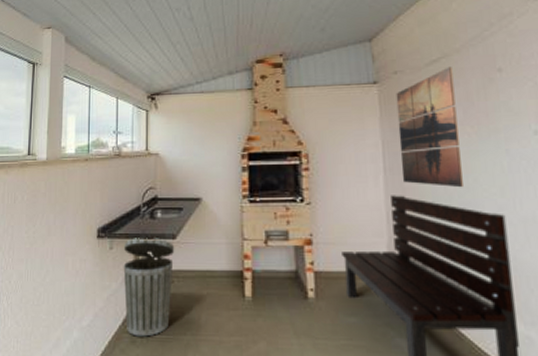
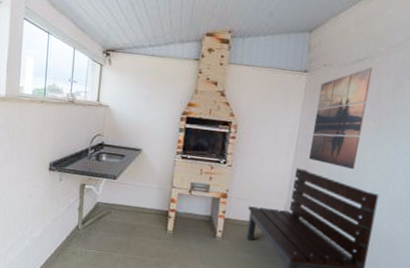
trash can: present [123,238,175,337] -> none [69,174,115,251]

